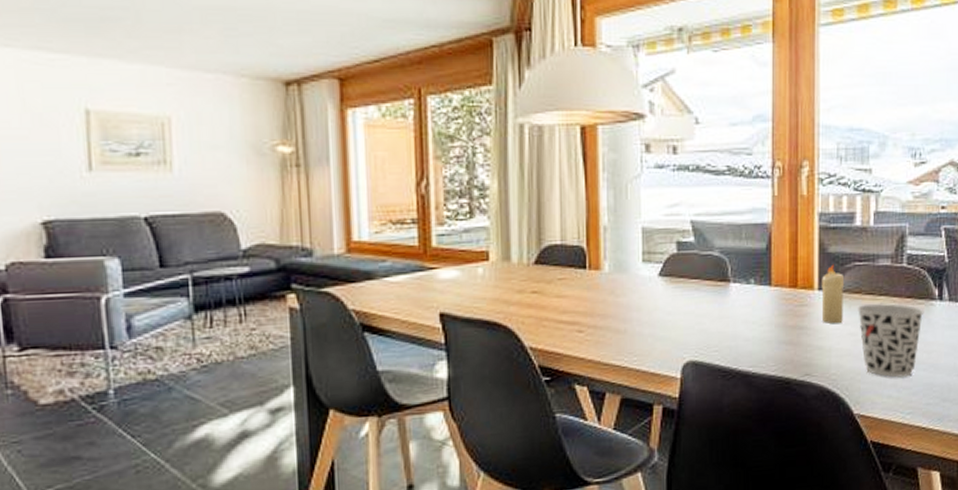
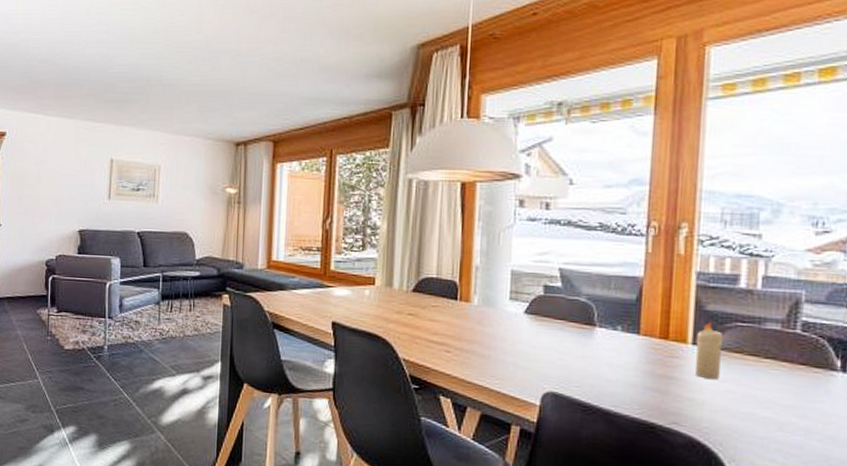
cup: present [856,303,924,379] -> none [736,365,822,445]

